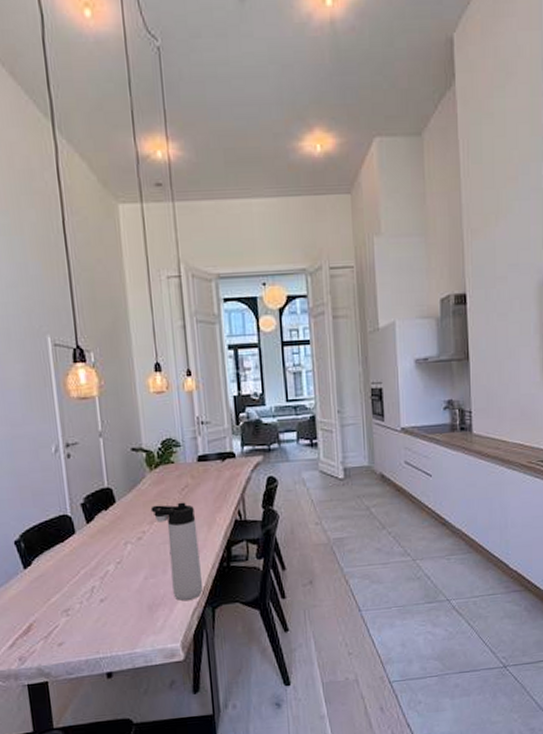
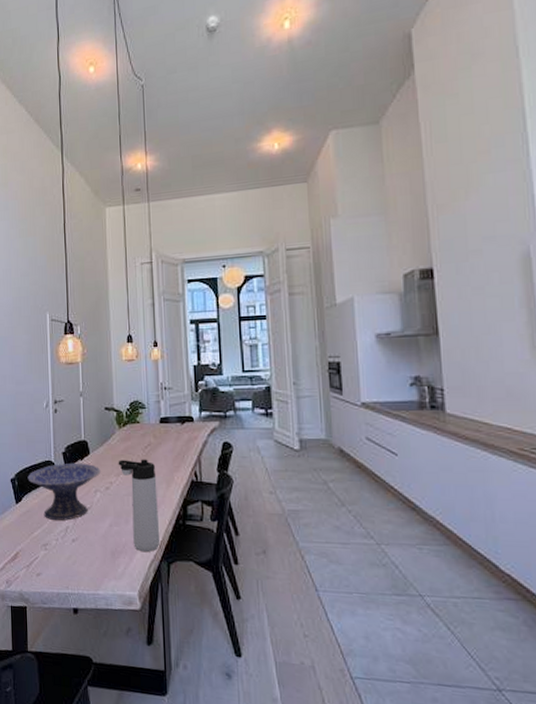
decorative bowl: none [37,513,131,582] -> present [27,462,101,521]

